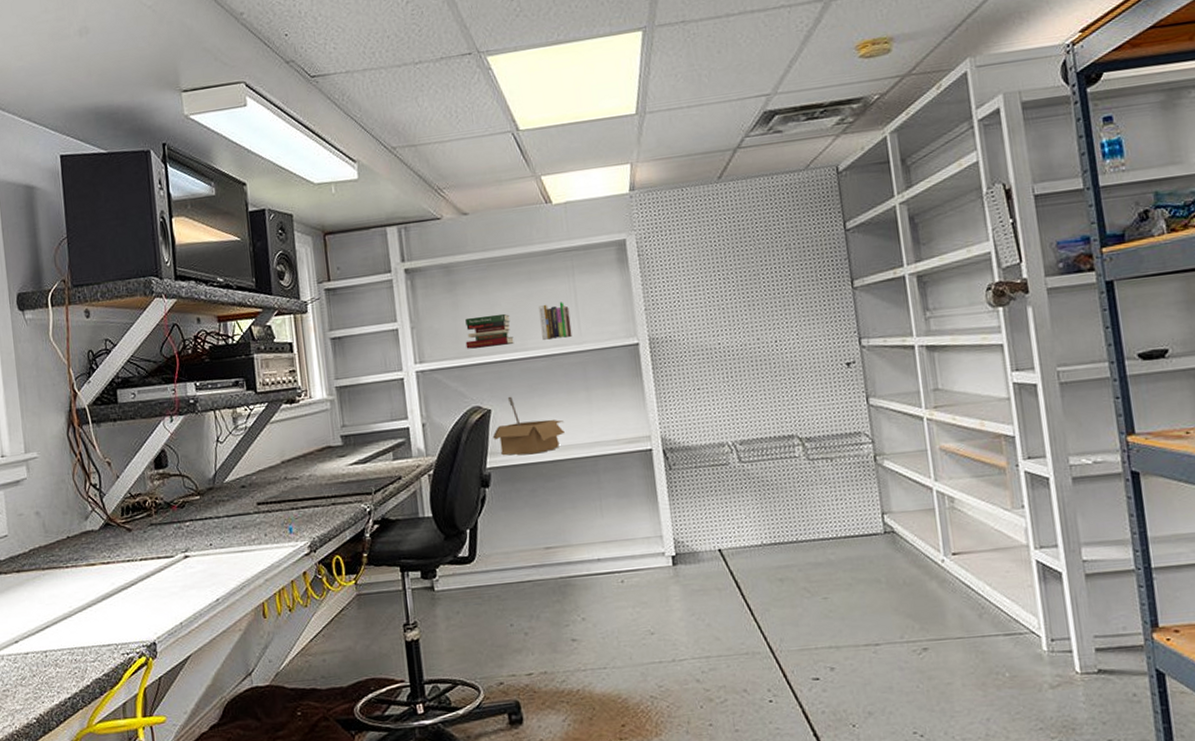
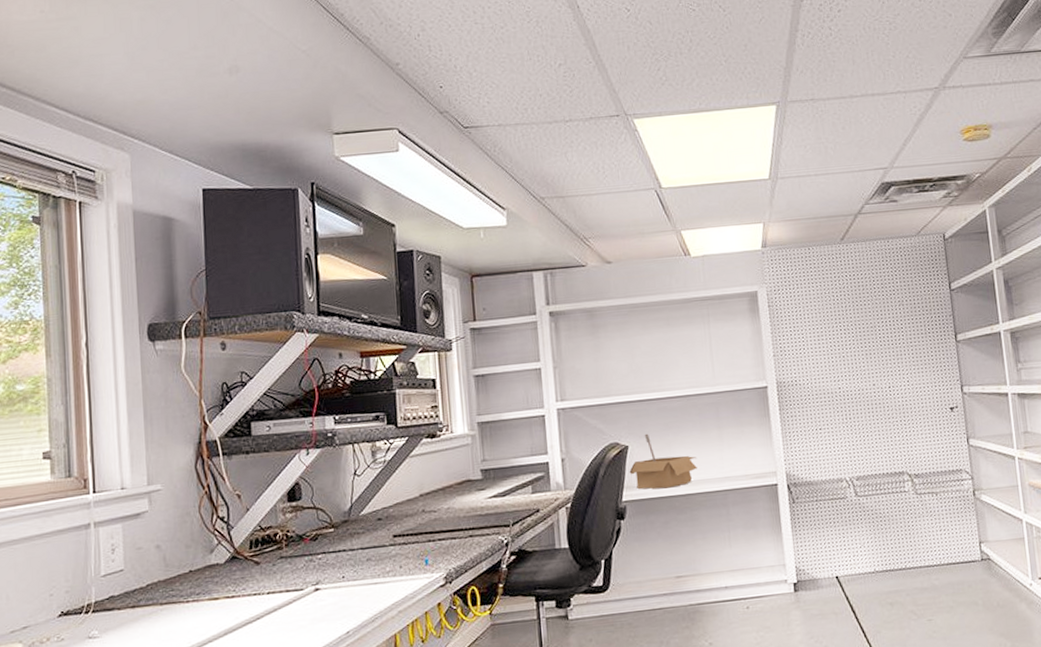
books: present [465,313,514,350] -> none [605,356,652,389]
books: present [539,302,573,341] -> none [676,347,707,382]

